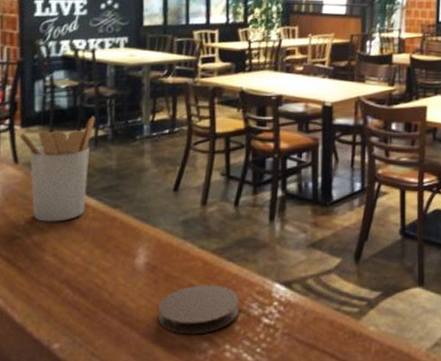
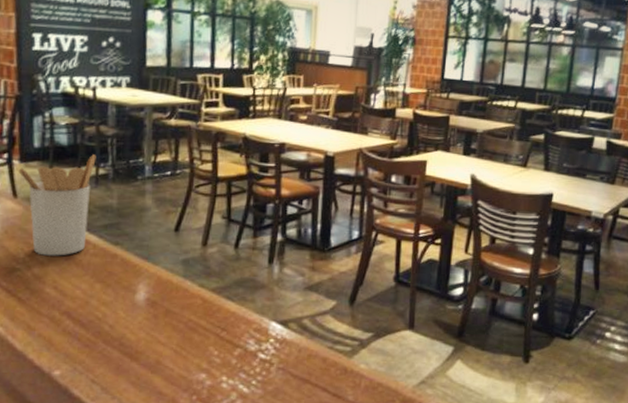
coaster: present [158,285,239,335] -> none [157,321,237,367]

